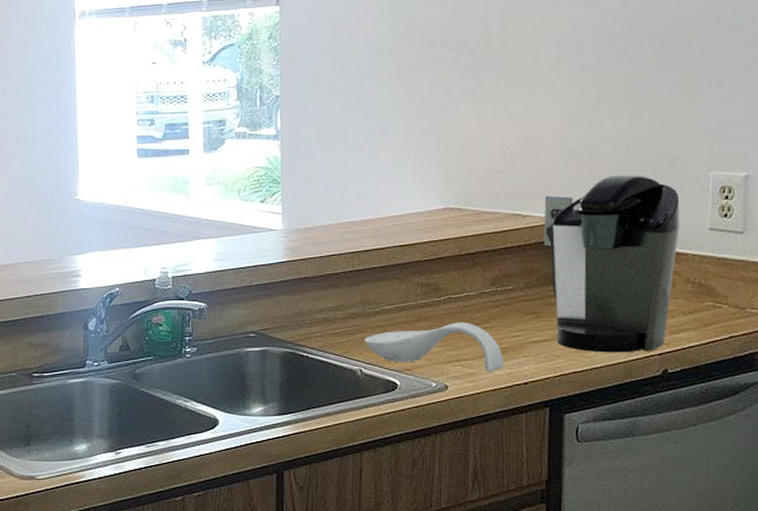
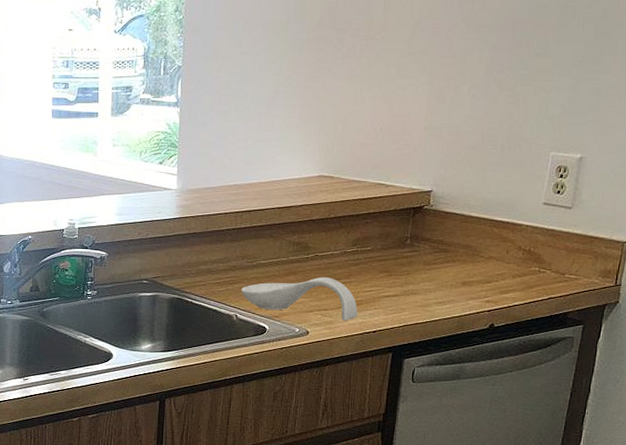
coffee maker: present [543,174,680,353] -> none [401,151,522,309]

